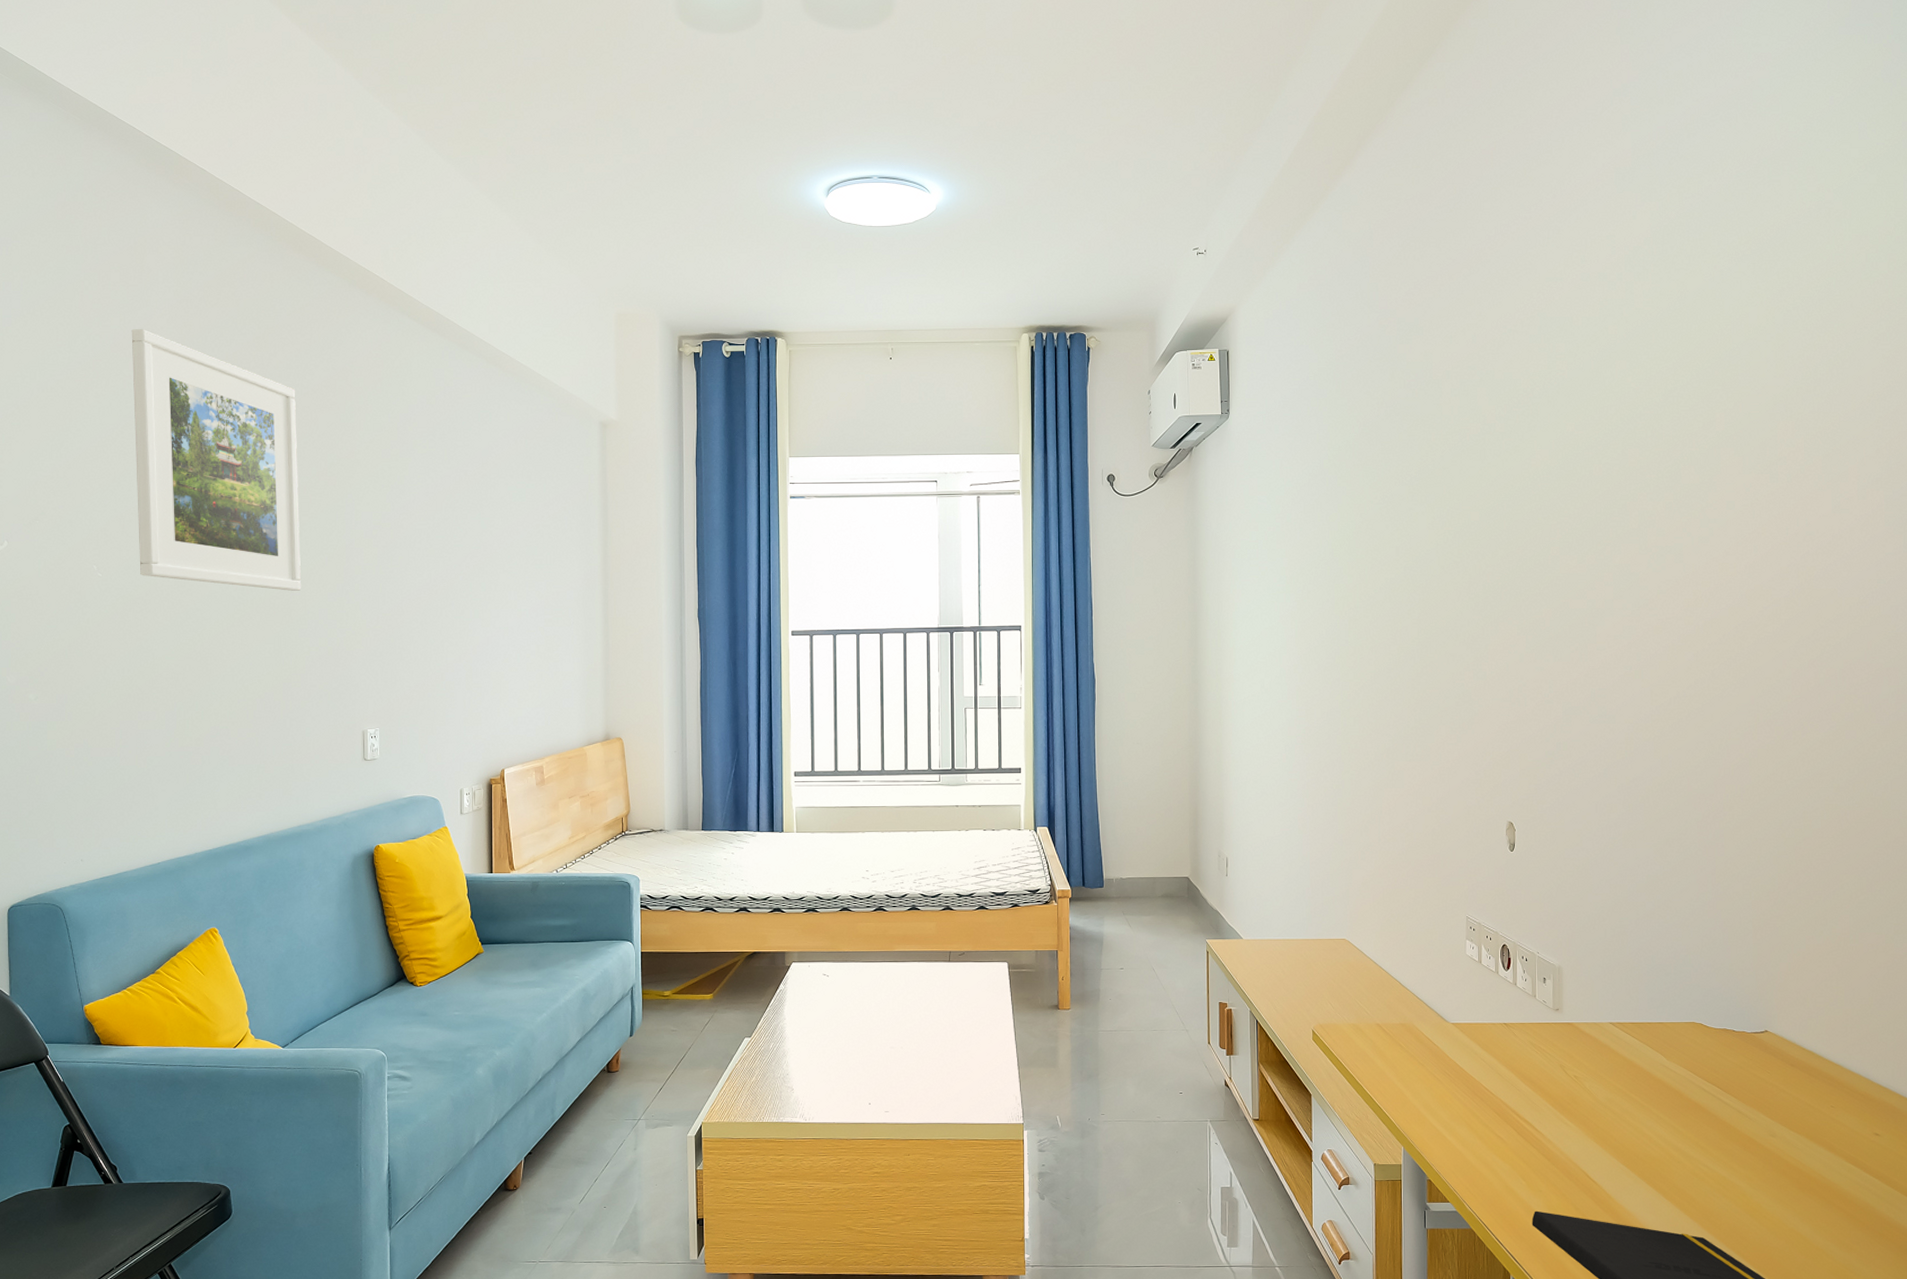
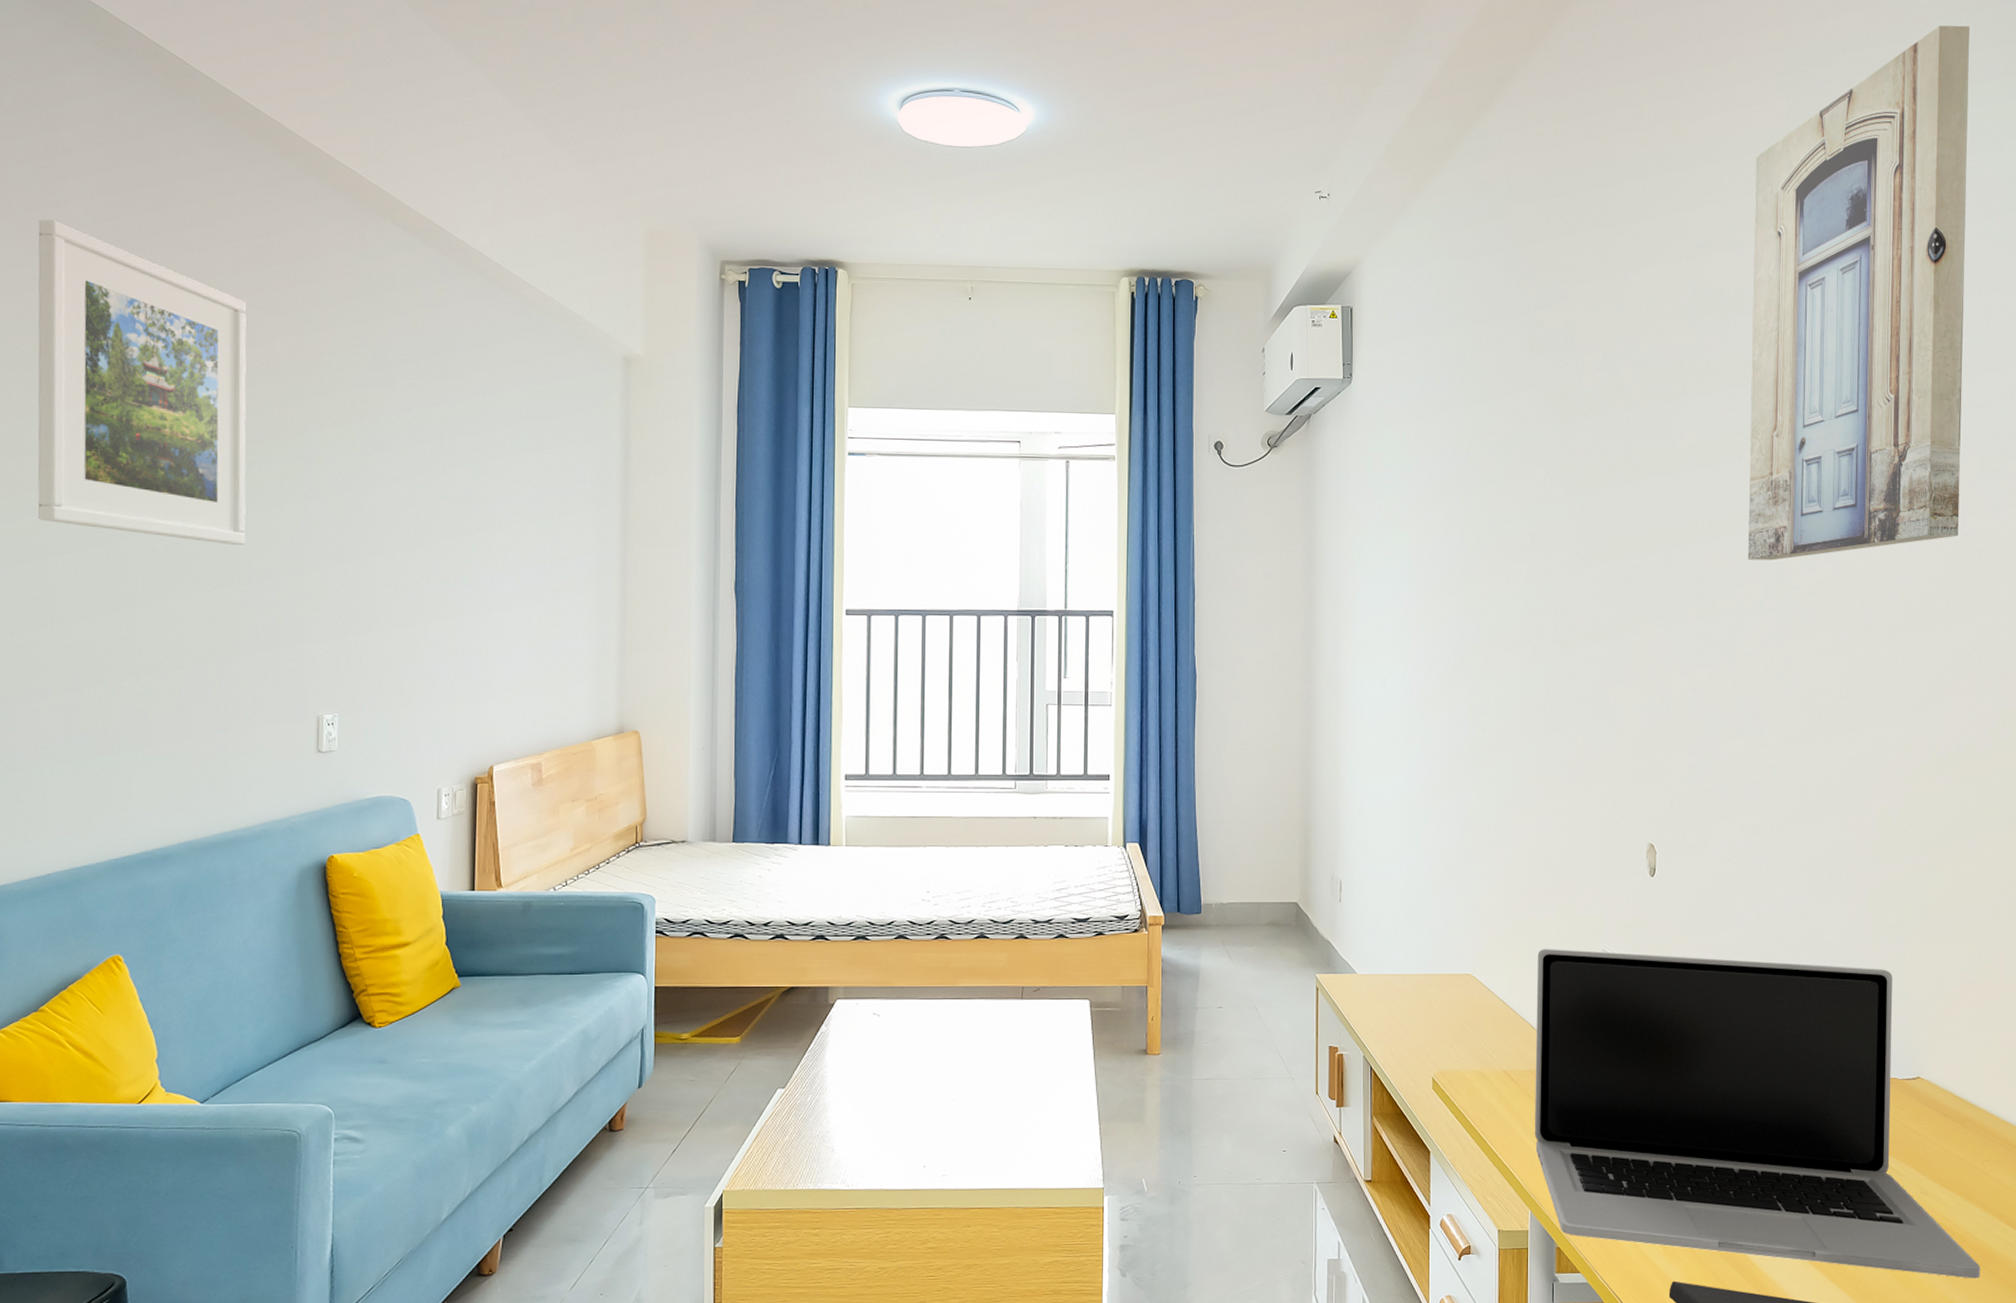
laptop: none [1405,915,1828,1213] -> present [1534,948,1981,1279]
wall art: none [1598,60,1809,564] -> present [1747,25,1970,561]

